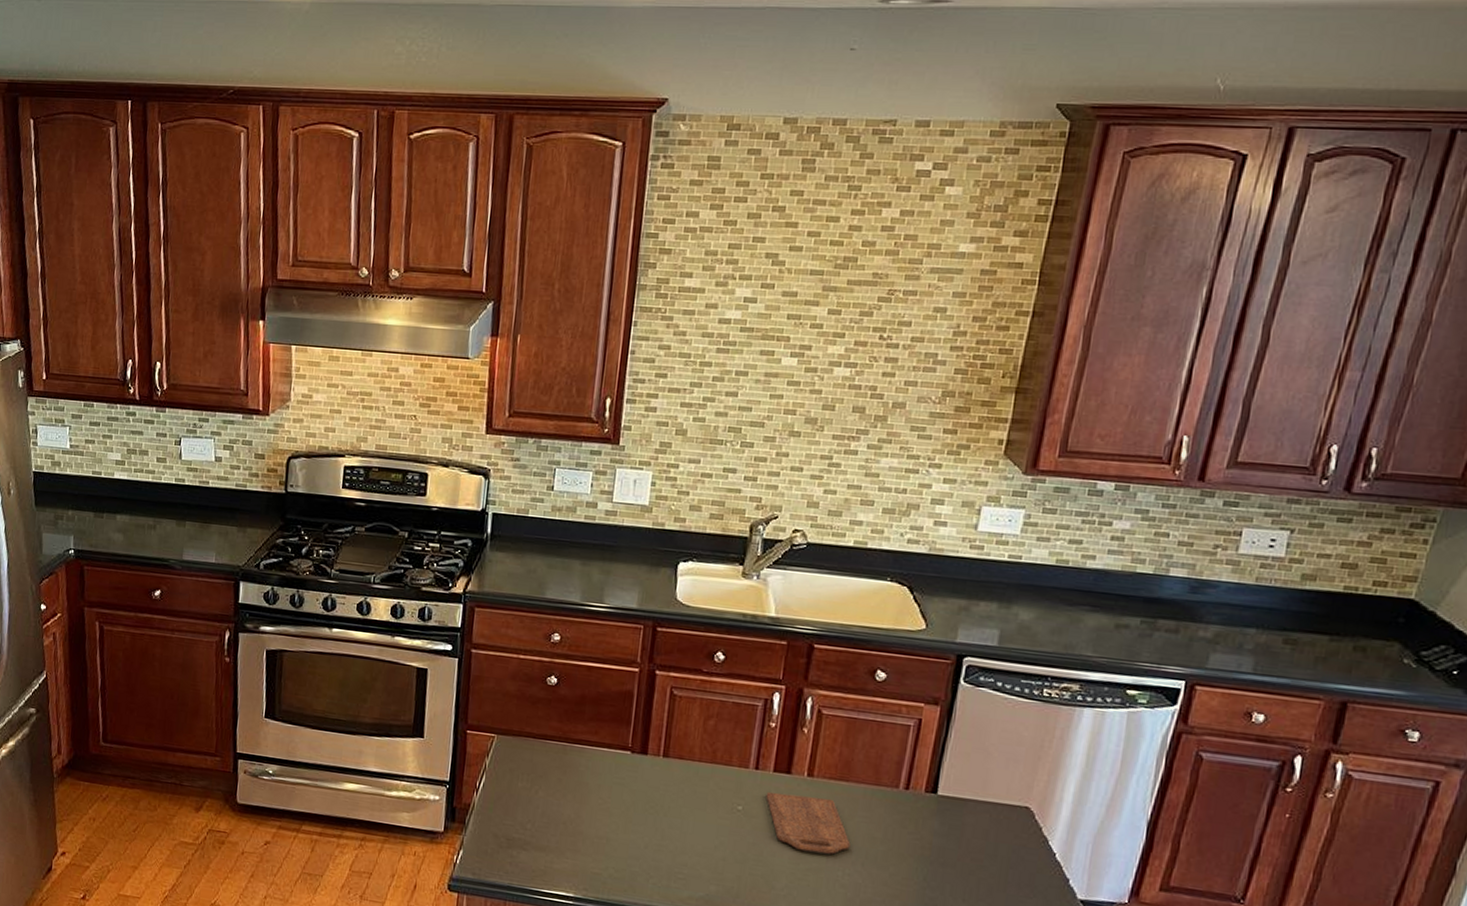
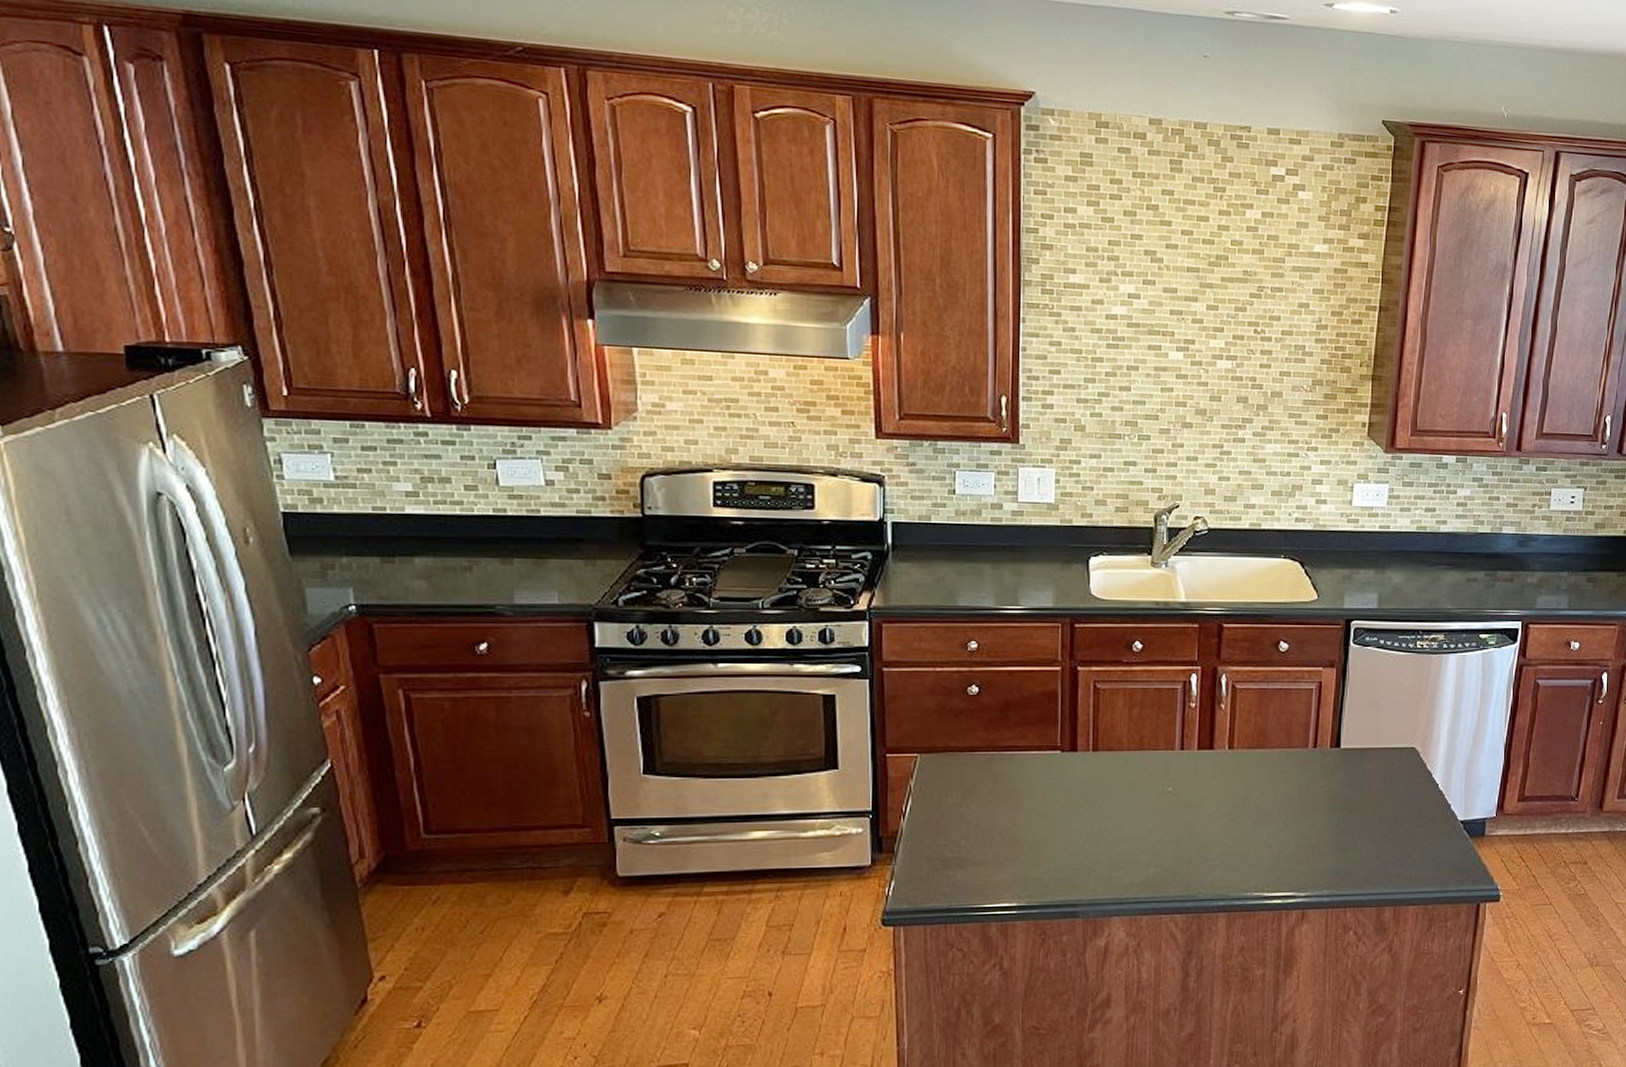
cutting board: present [766,791,851,854] -> none [1193,767,1272,820]

